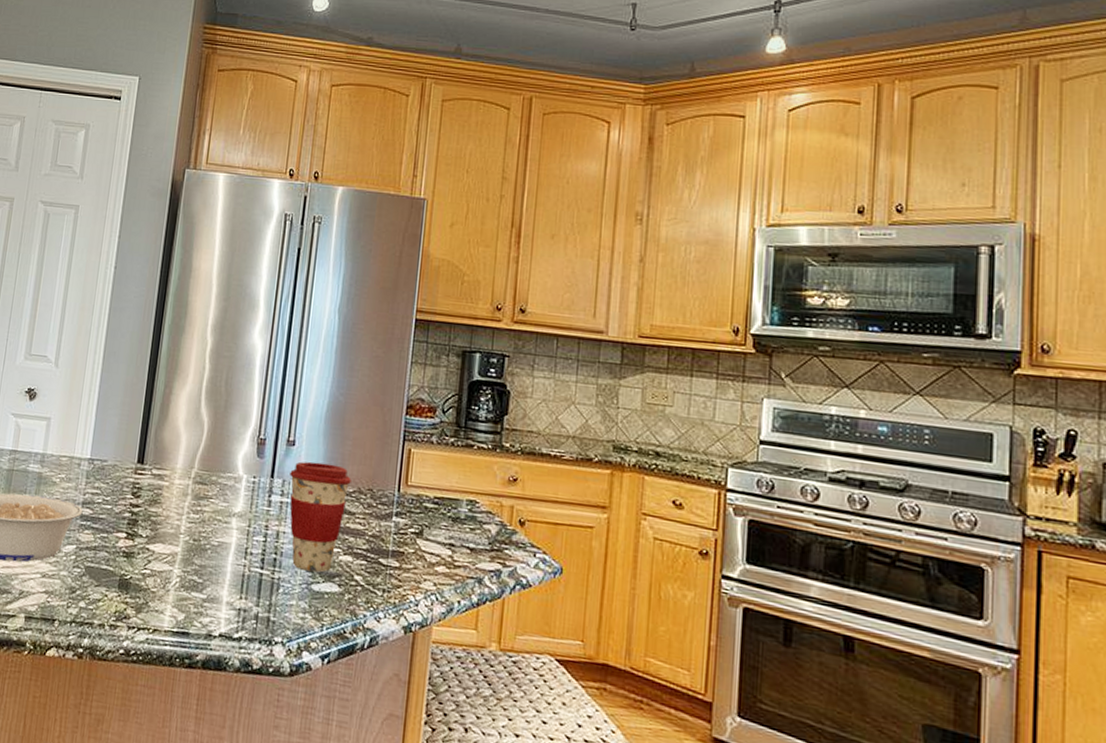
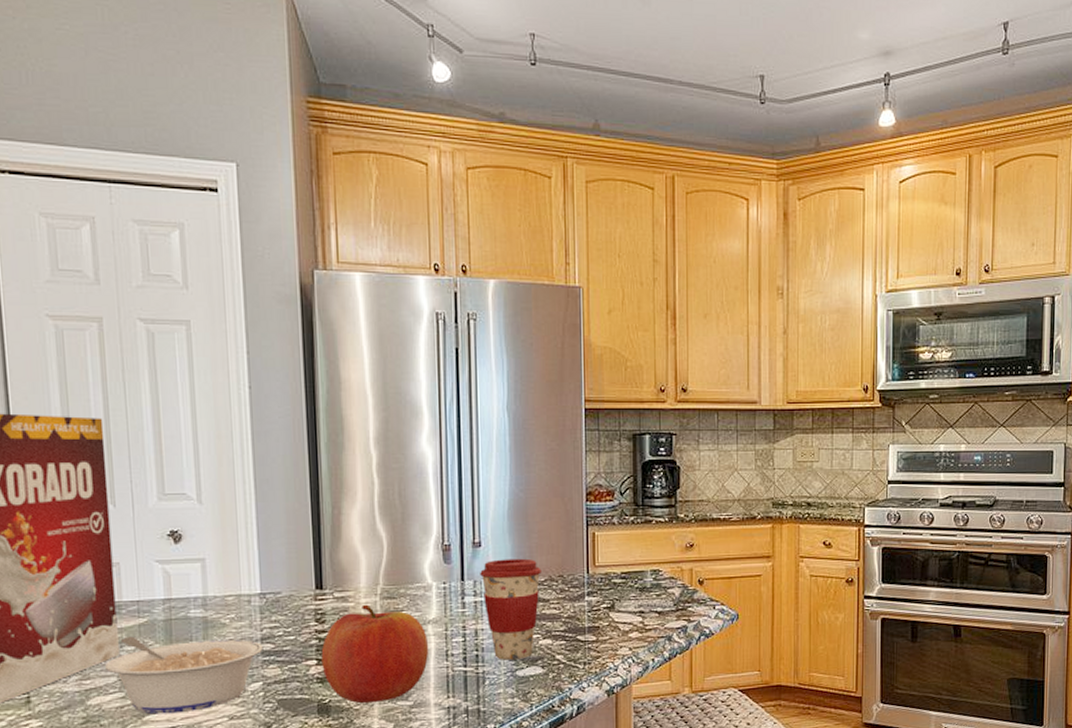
fruit: none [129,485,231,589] -> present [321,604,429,704]

